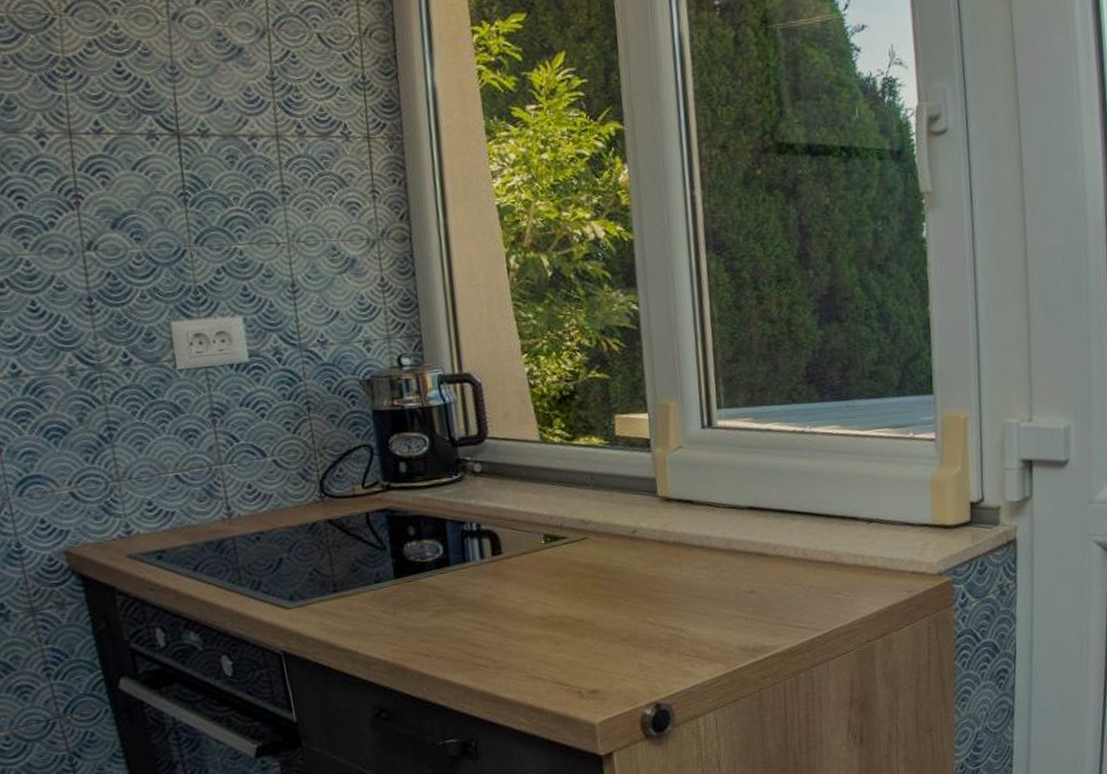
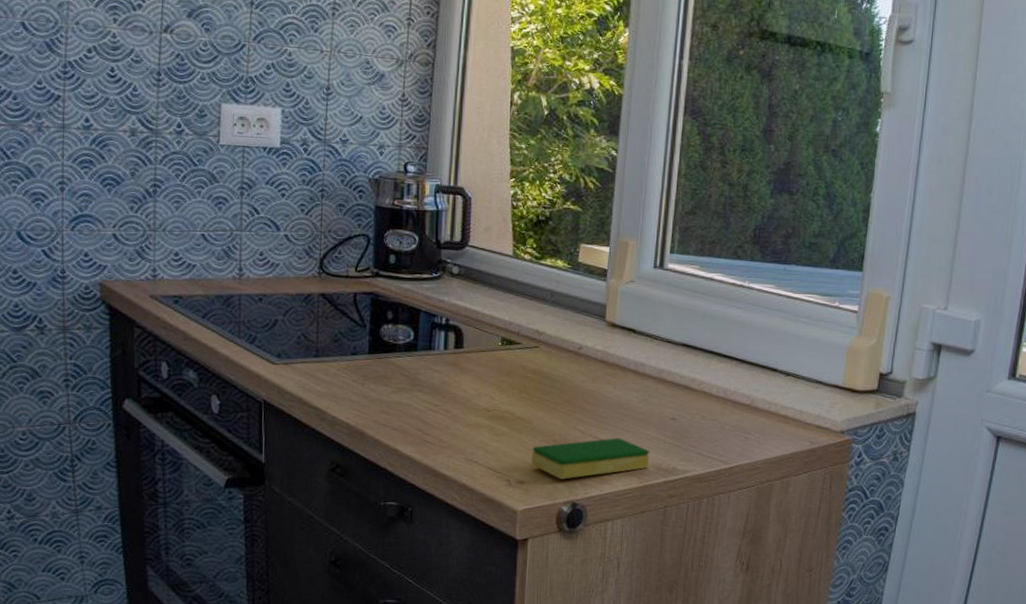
dish sponge: none [599,623,734,681] -> present [531,438,650,479]

